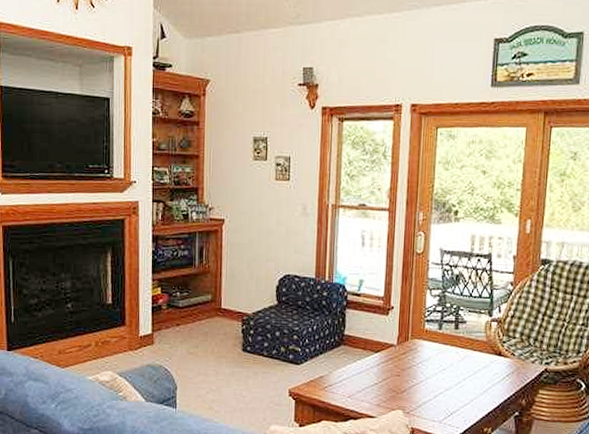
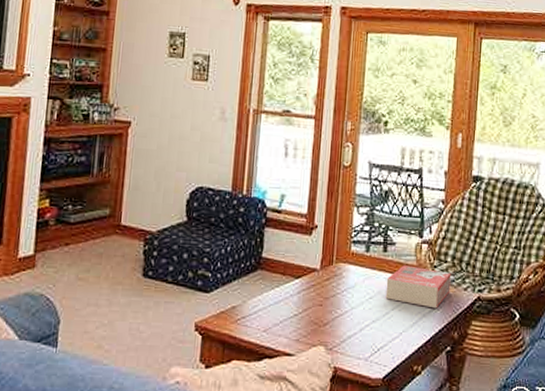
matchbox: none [457,341,520,379] -> present [385,265,451,309]

